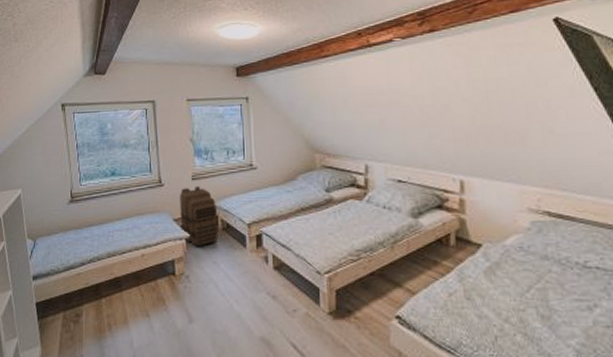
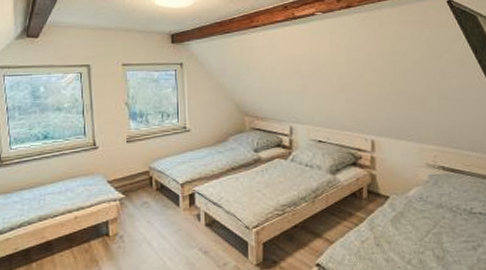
backpack: present [179,186,219,246] -> none [113,148,153,206]

